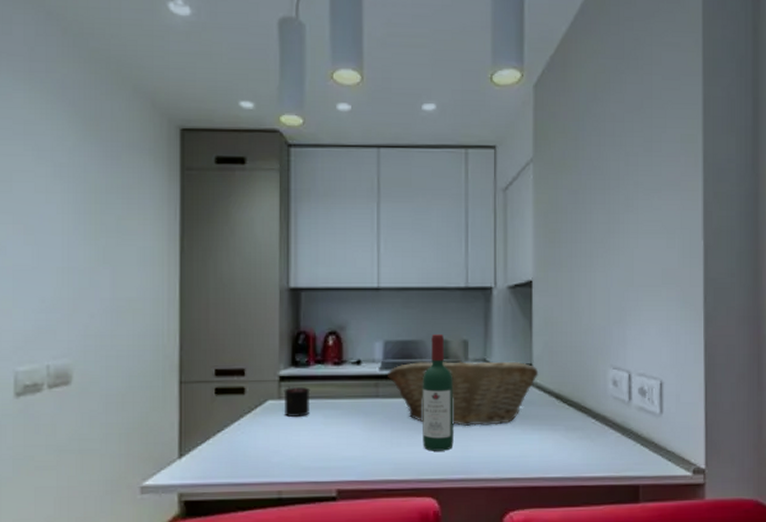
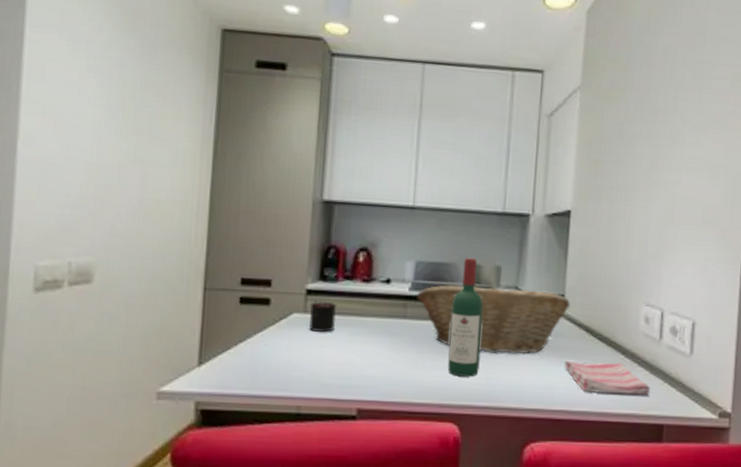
dish towel: none [536,426,624,458] -> present [564,360,651,396]

